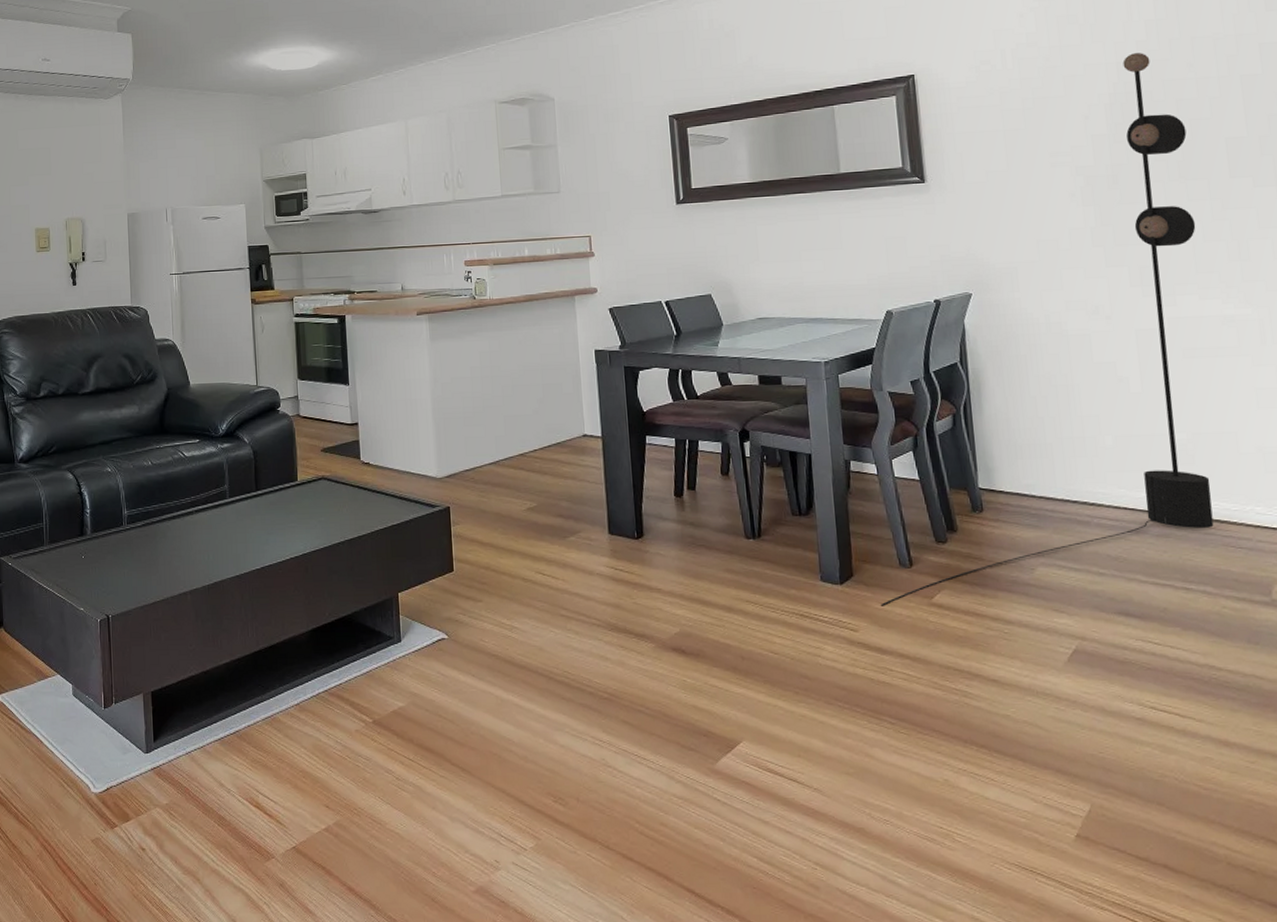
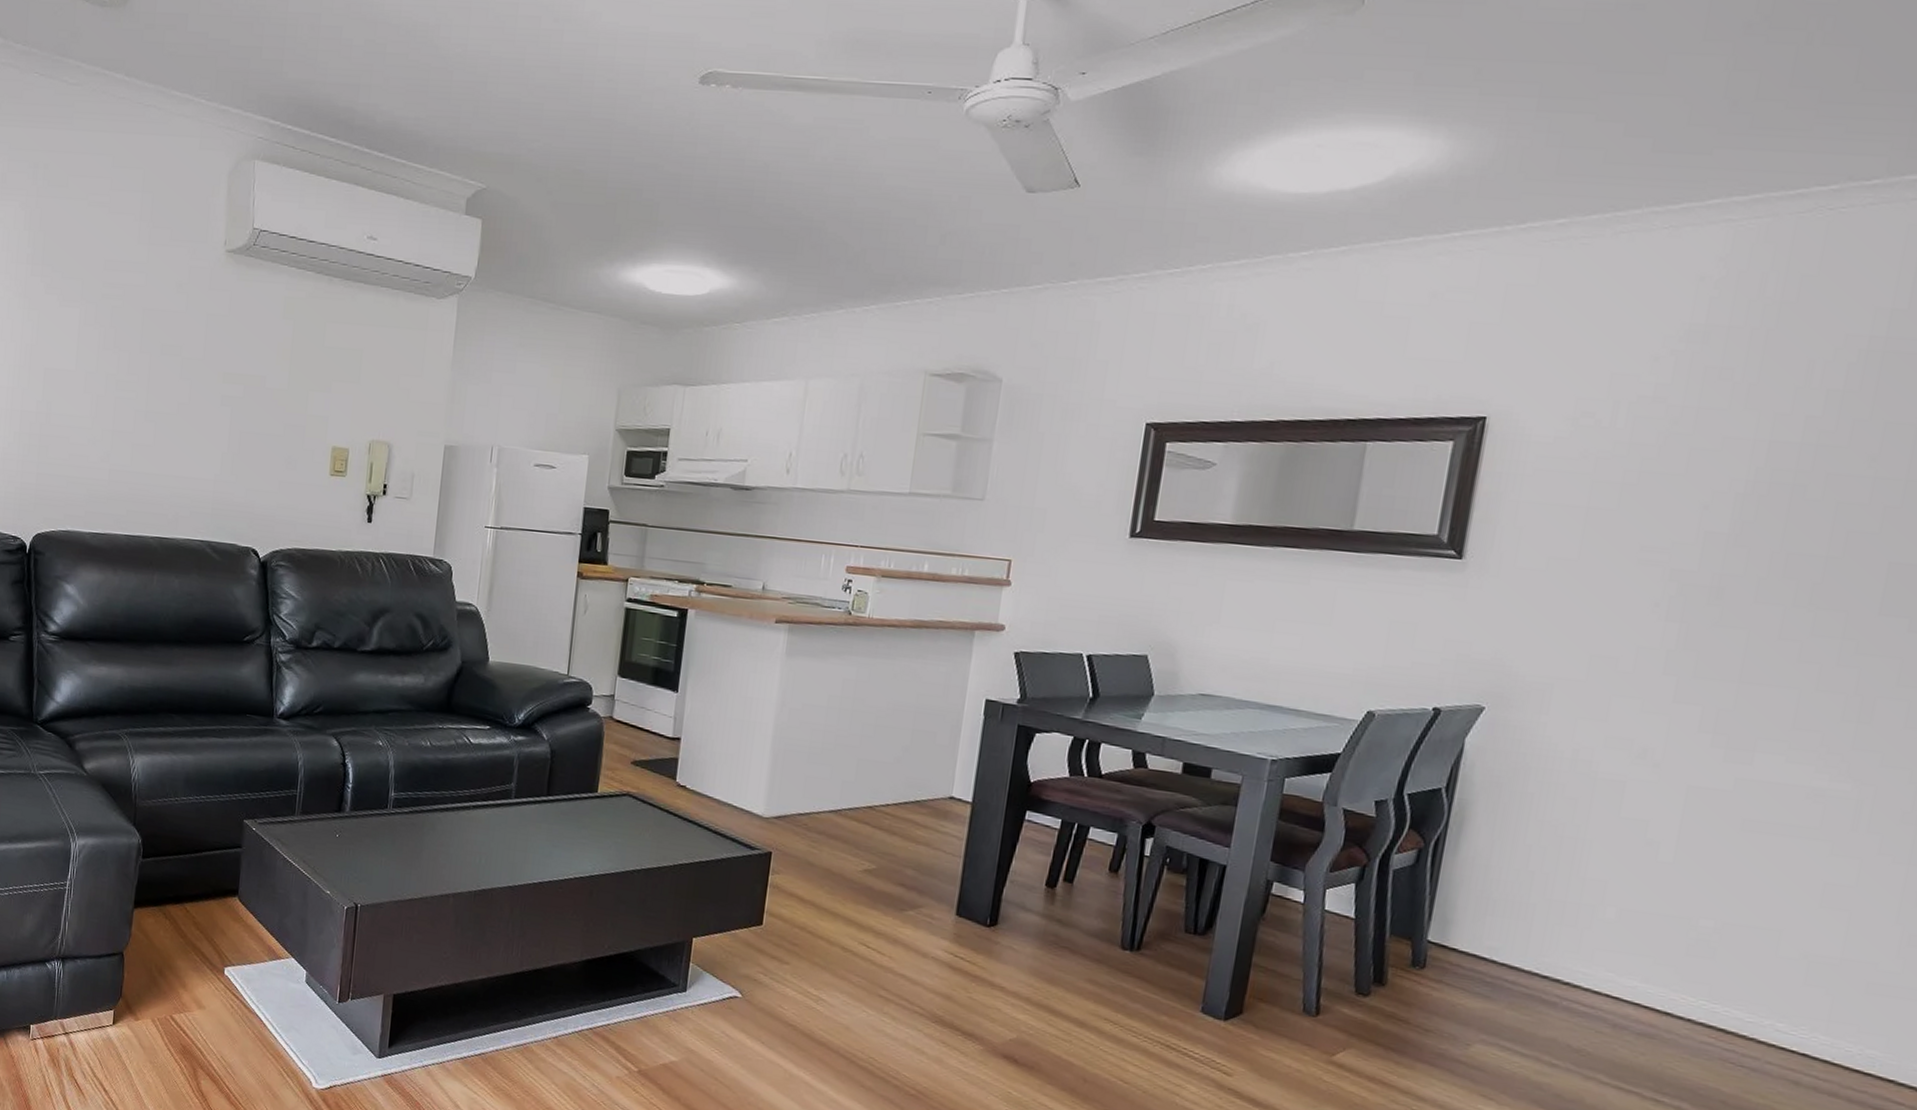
floor lamp: present [881,53,1214,606] -> none [1268,431,1839,1054]

